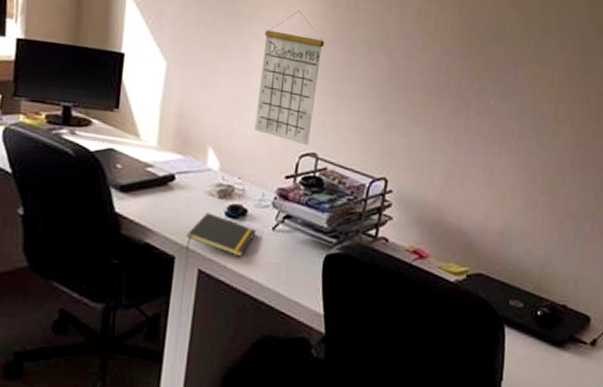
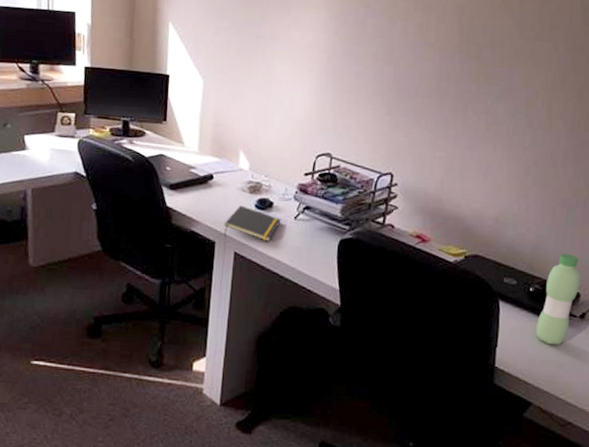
calendar: present [254,10,325,146] -> none [278,30,337,147]
water bottle: none [544,272,591,377] -> present [536,253,581,345]

